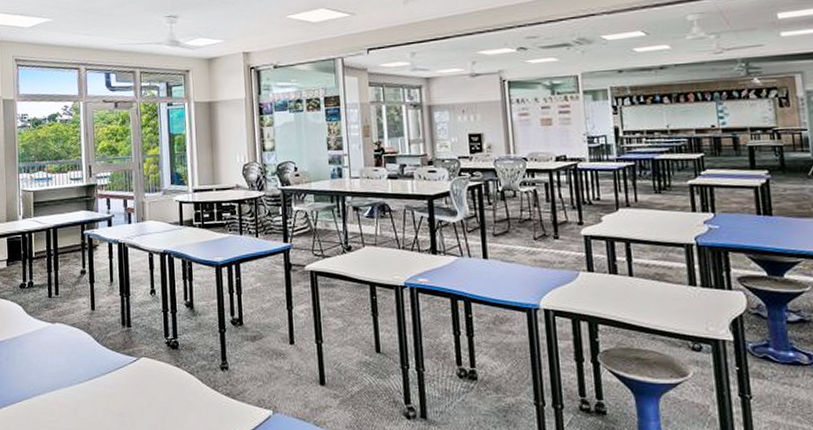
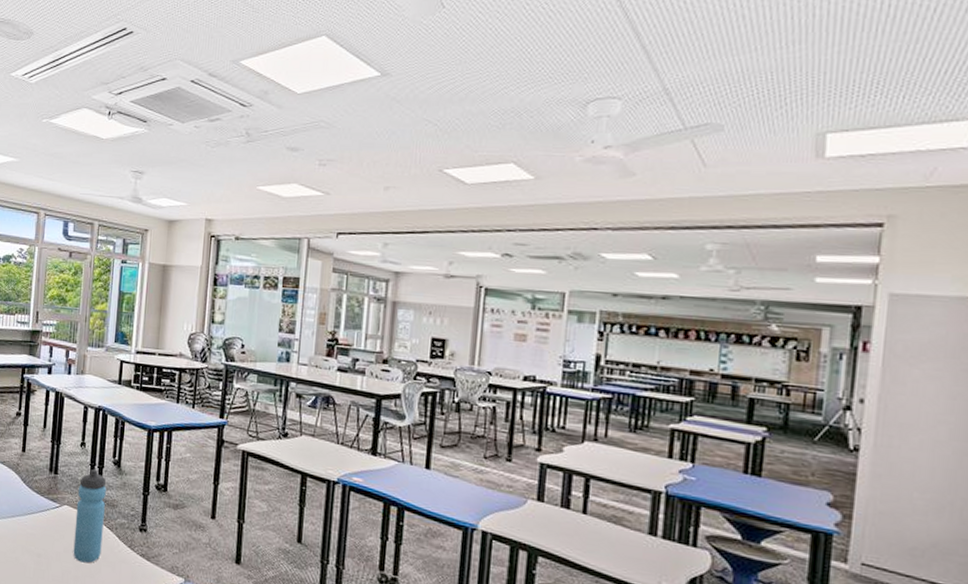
water bottle: none [154,316,186,413] -> present [73,469,107,563]

